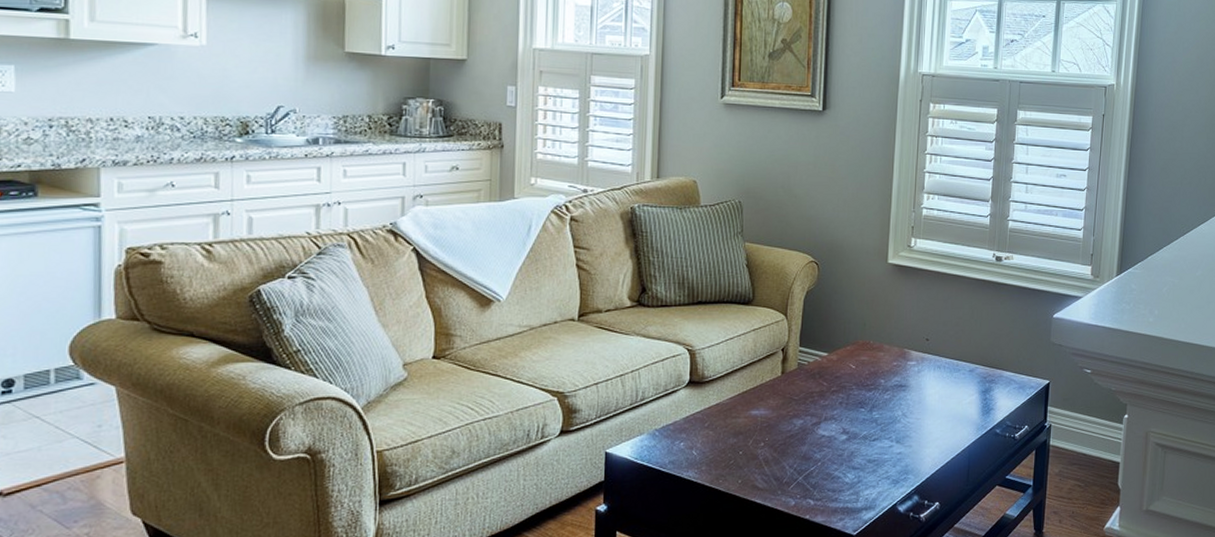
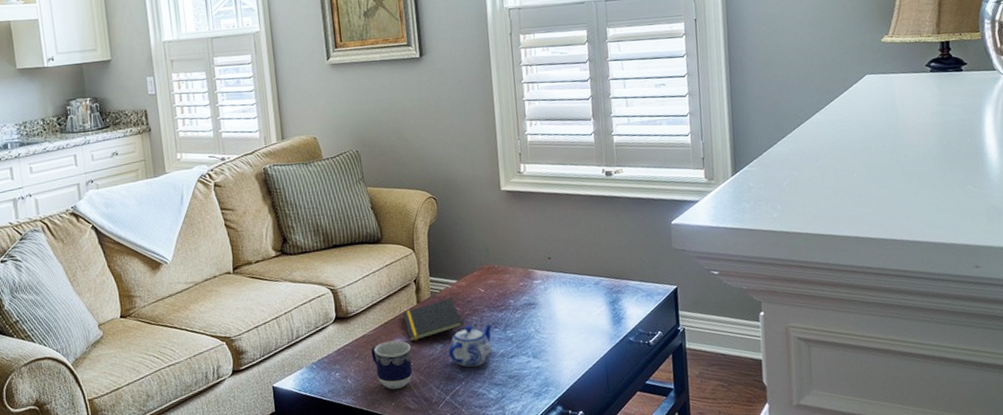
cup: none [723,412,768,465] -> present [371,340,413,389]
notepad: none [764,371,829,415] -> present [403,297,464,342]
teapot: none [808,402,859,448] -> present [449,323,493,368]

